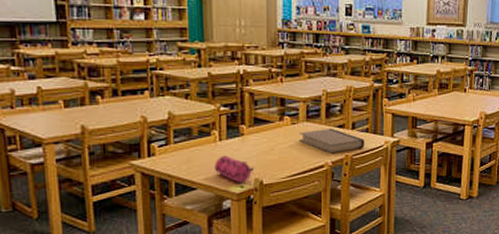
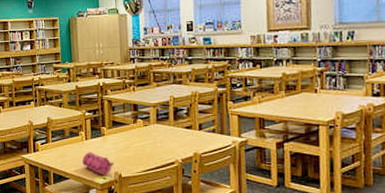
book: present [300,128,364,154] -> none [151,129,212,152]

